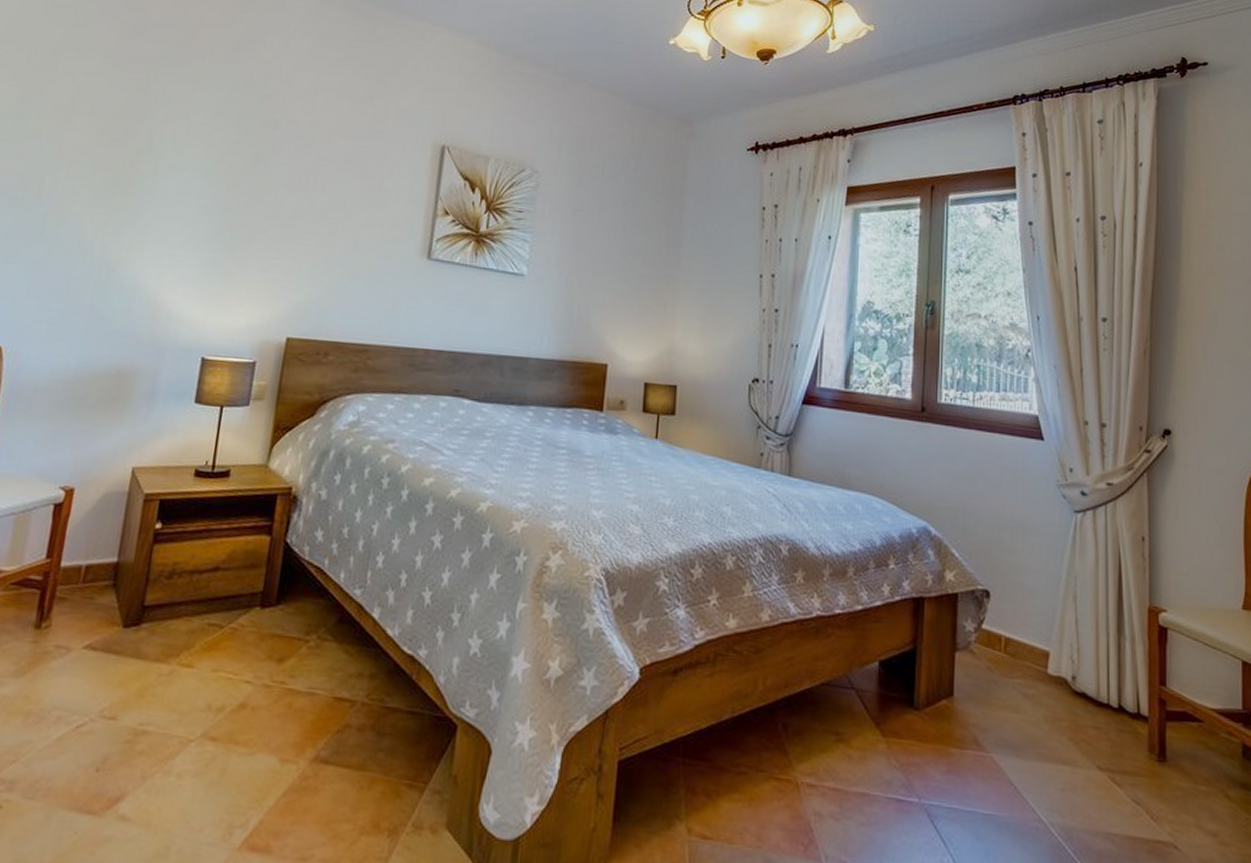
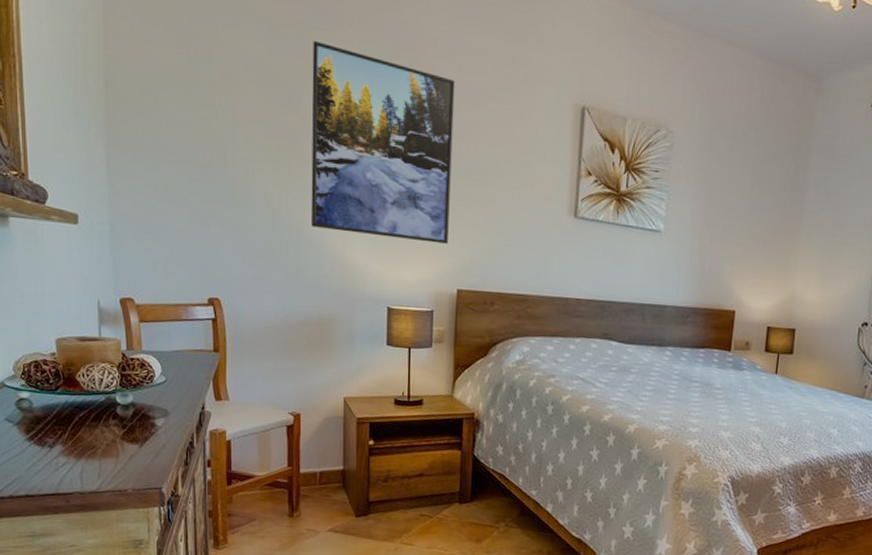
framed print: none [126,77,308,287] -> present [310,41,455,244]

